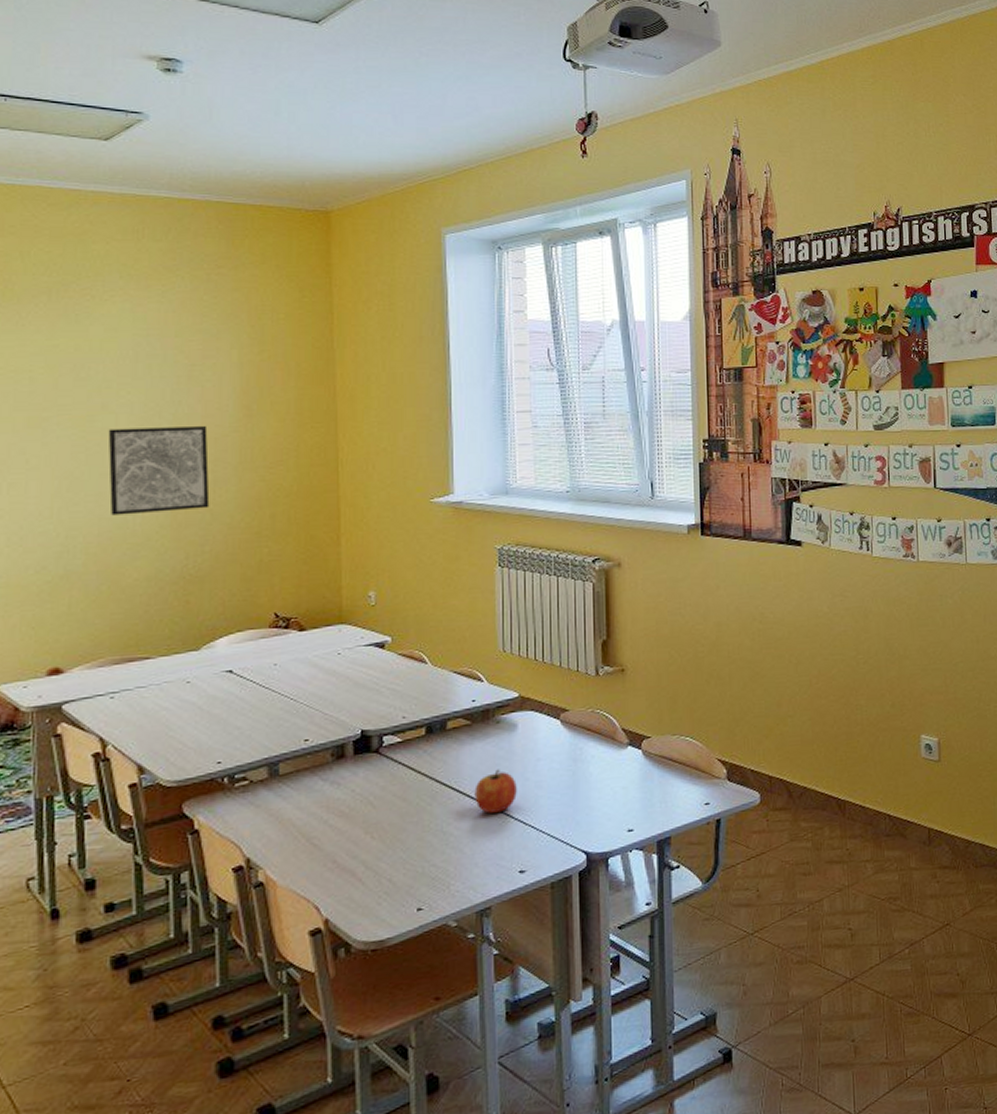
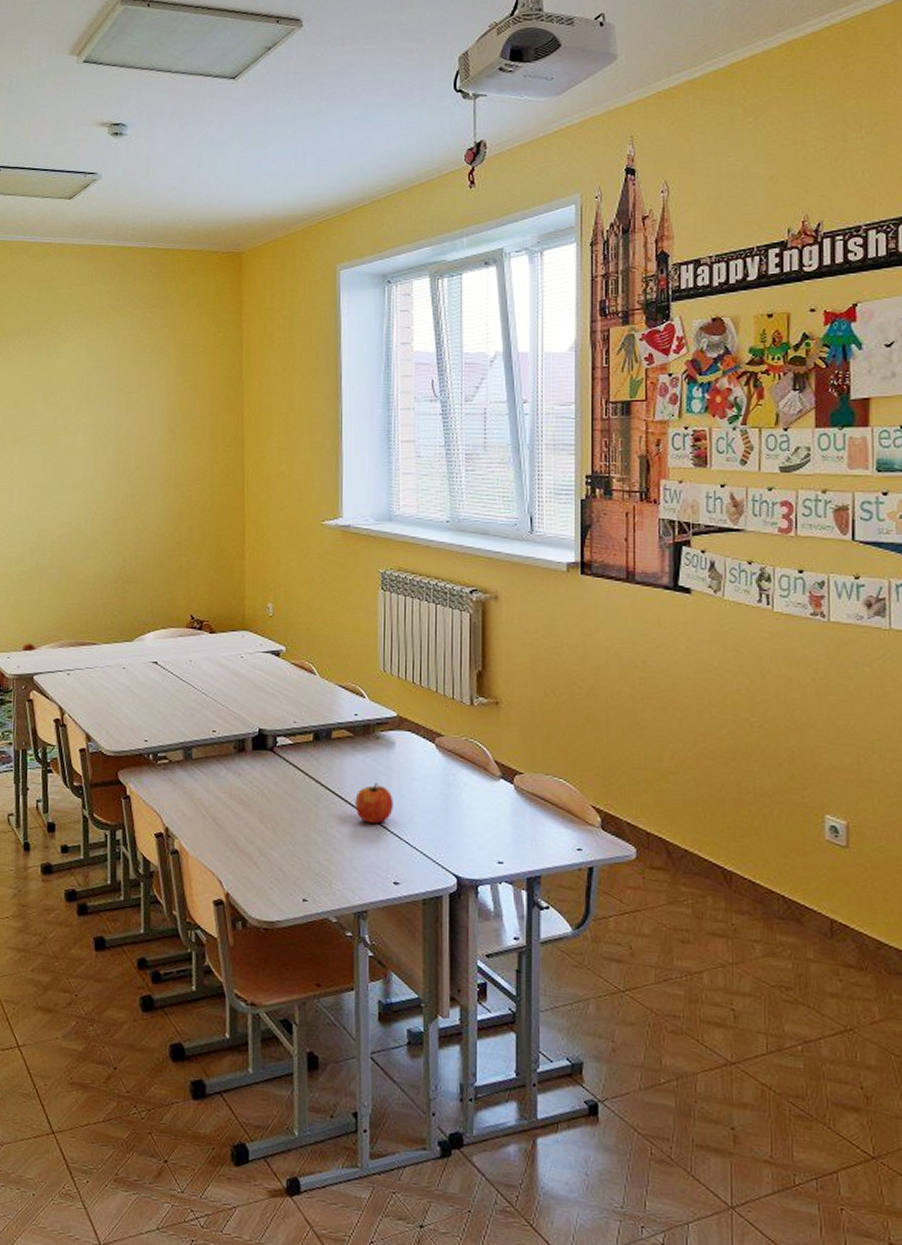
wall art: present [108,426,210,516] -> none [68,447,142,521]

